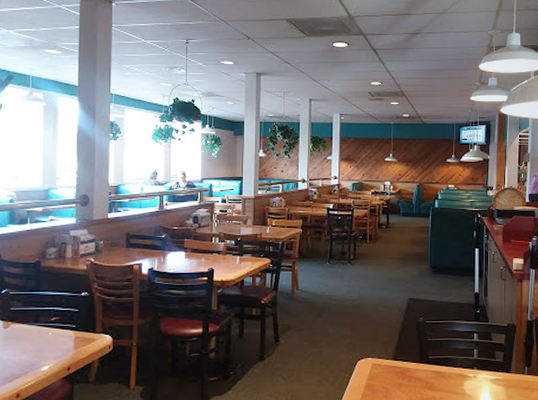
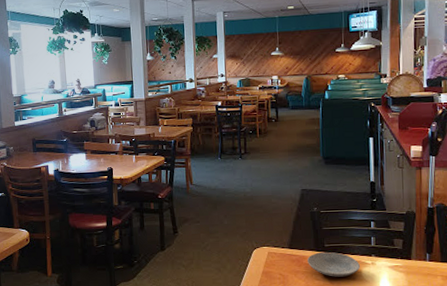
plate: none [411,364,463,391] -> present [307,251,361,277]

